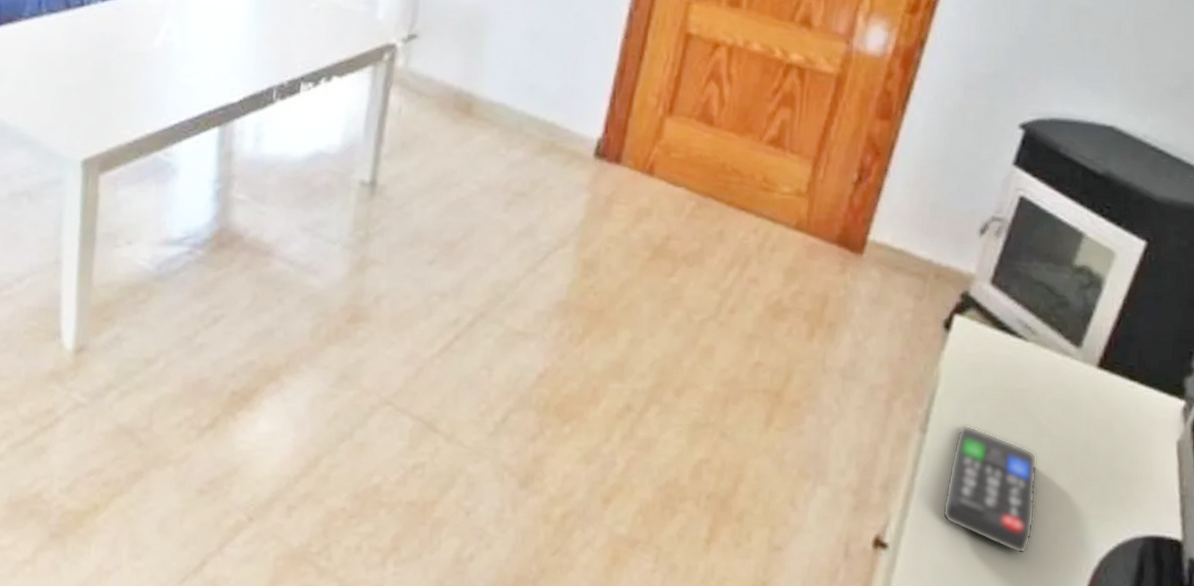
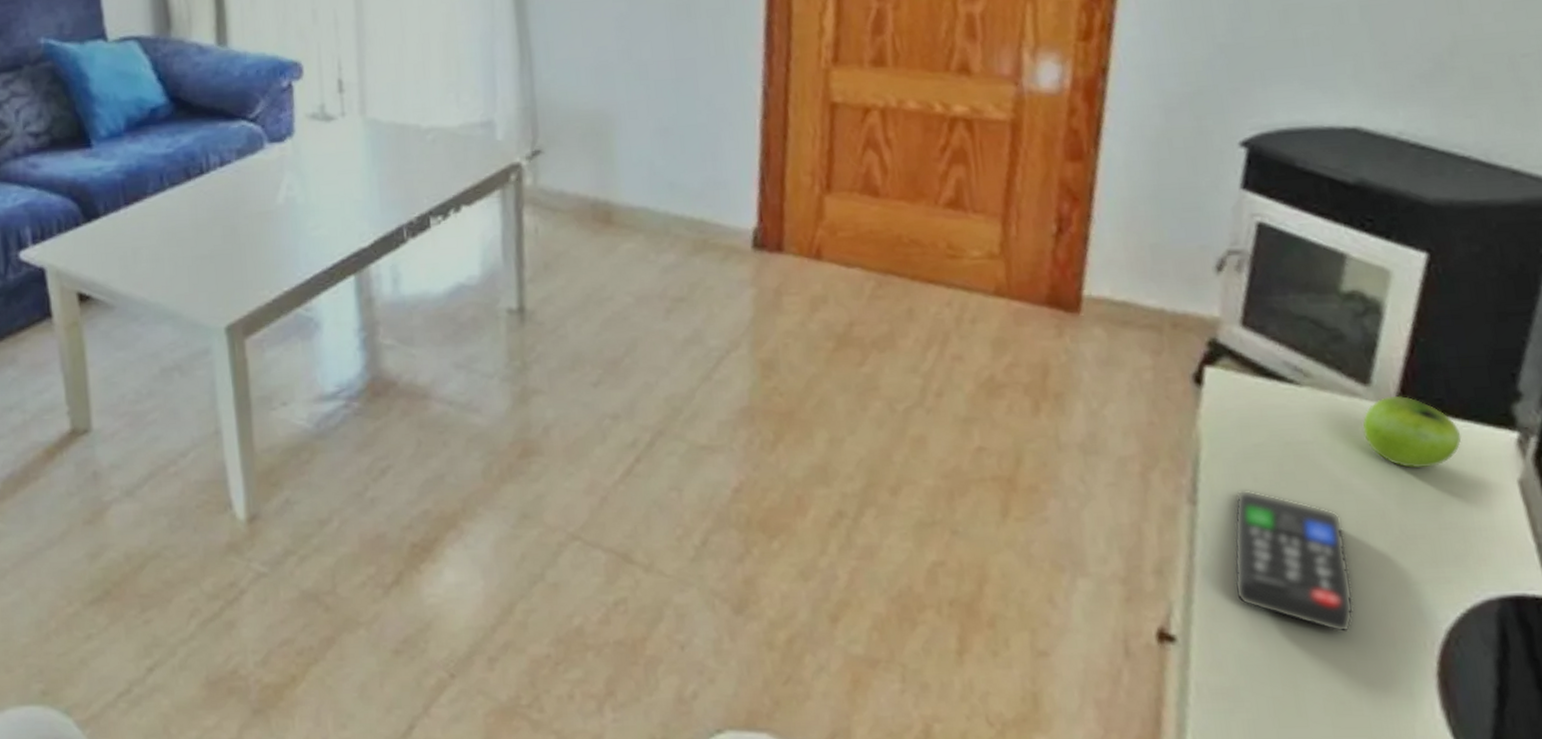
fruit: none [1068,358,1142,422] -> present [1362,395,1462,468]

